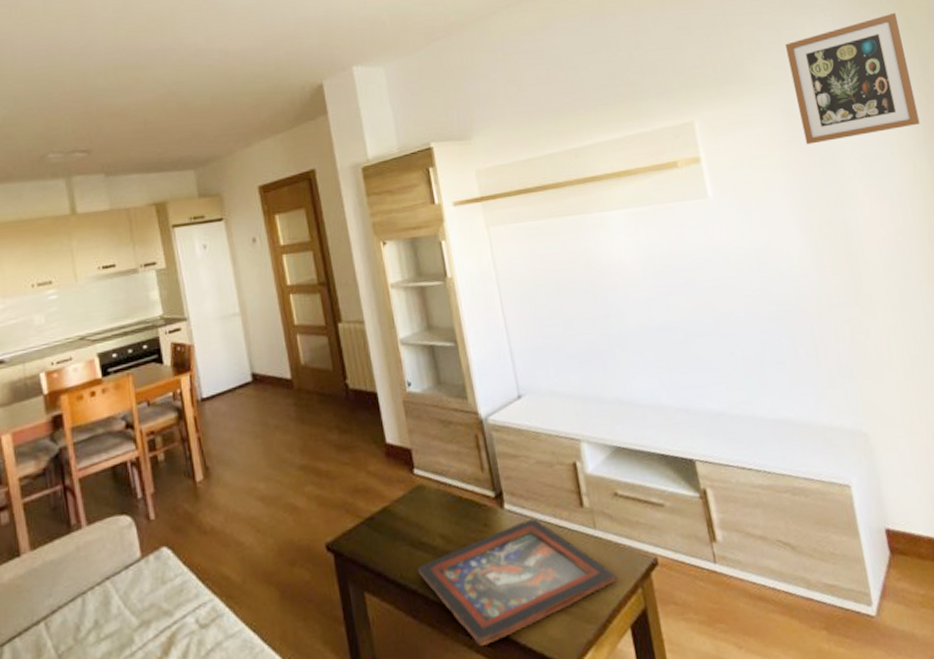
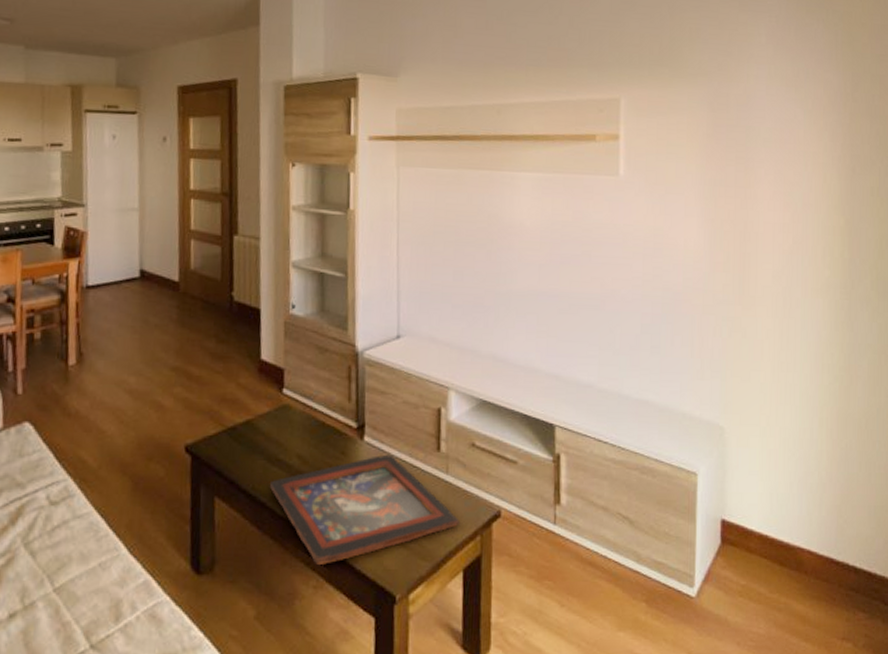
picture frame: present [785,12,920,145] -> none [724,25,840,142]

